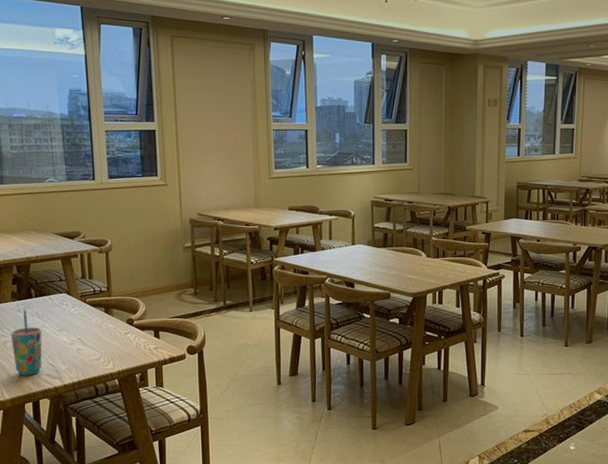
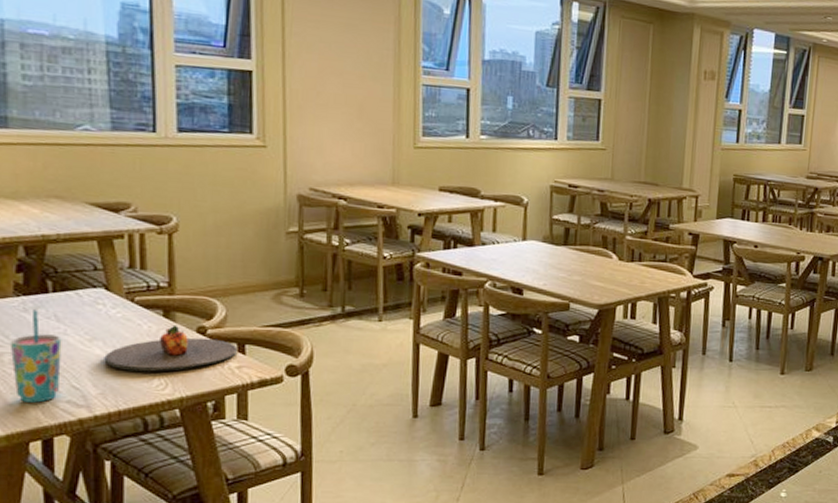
plate: none [69,318,155,353] -> present [104,325,238,372]

